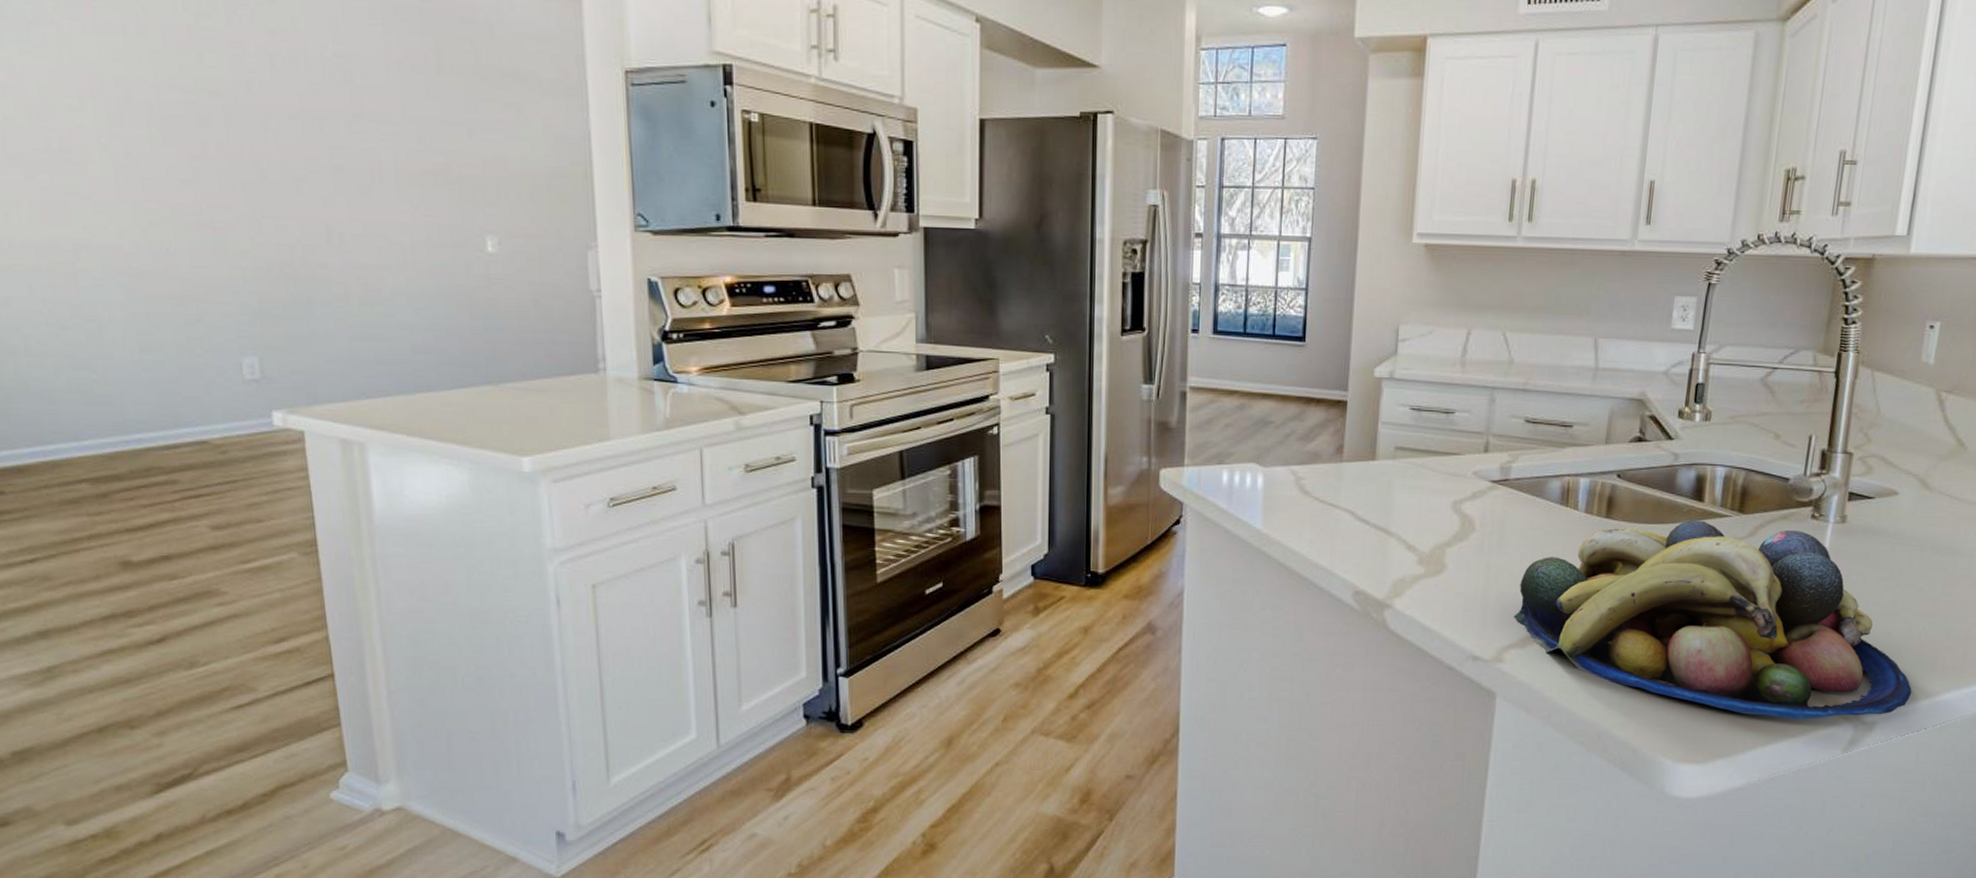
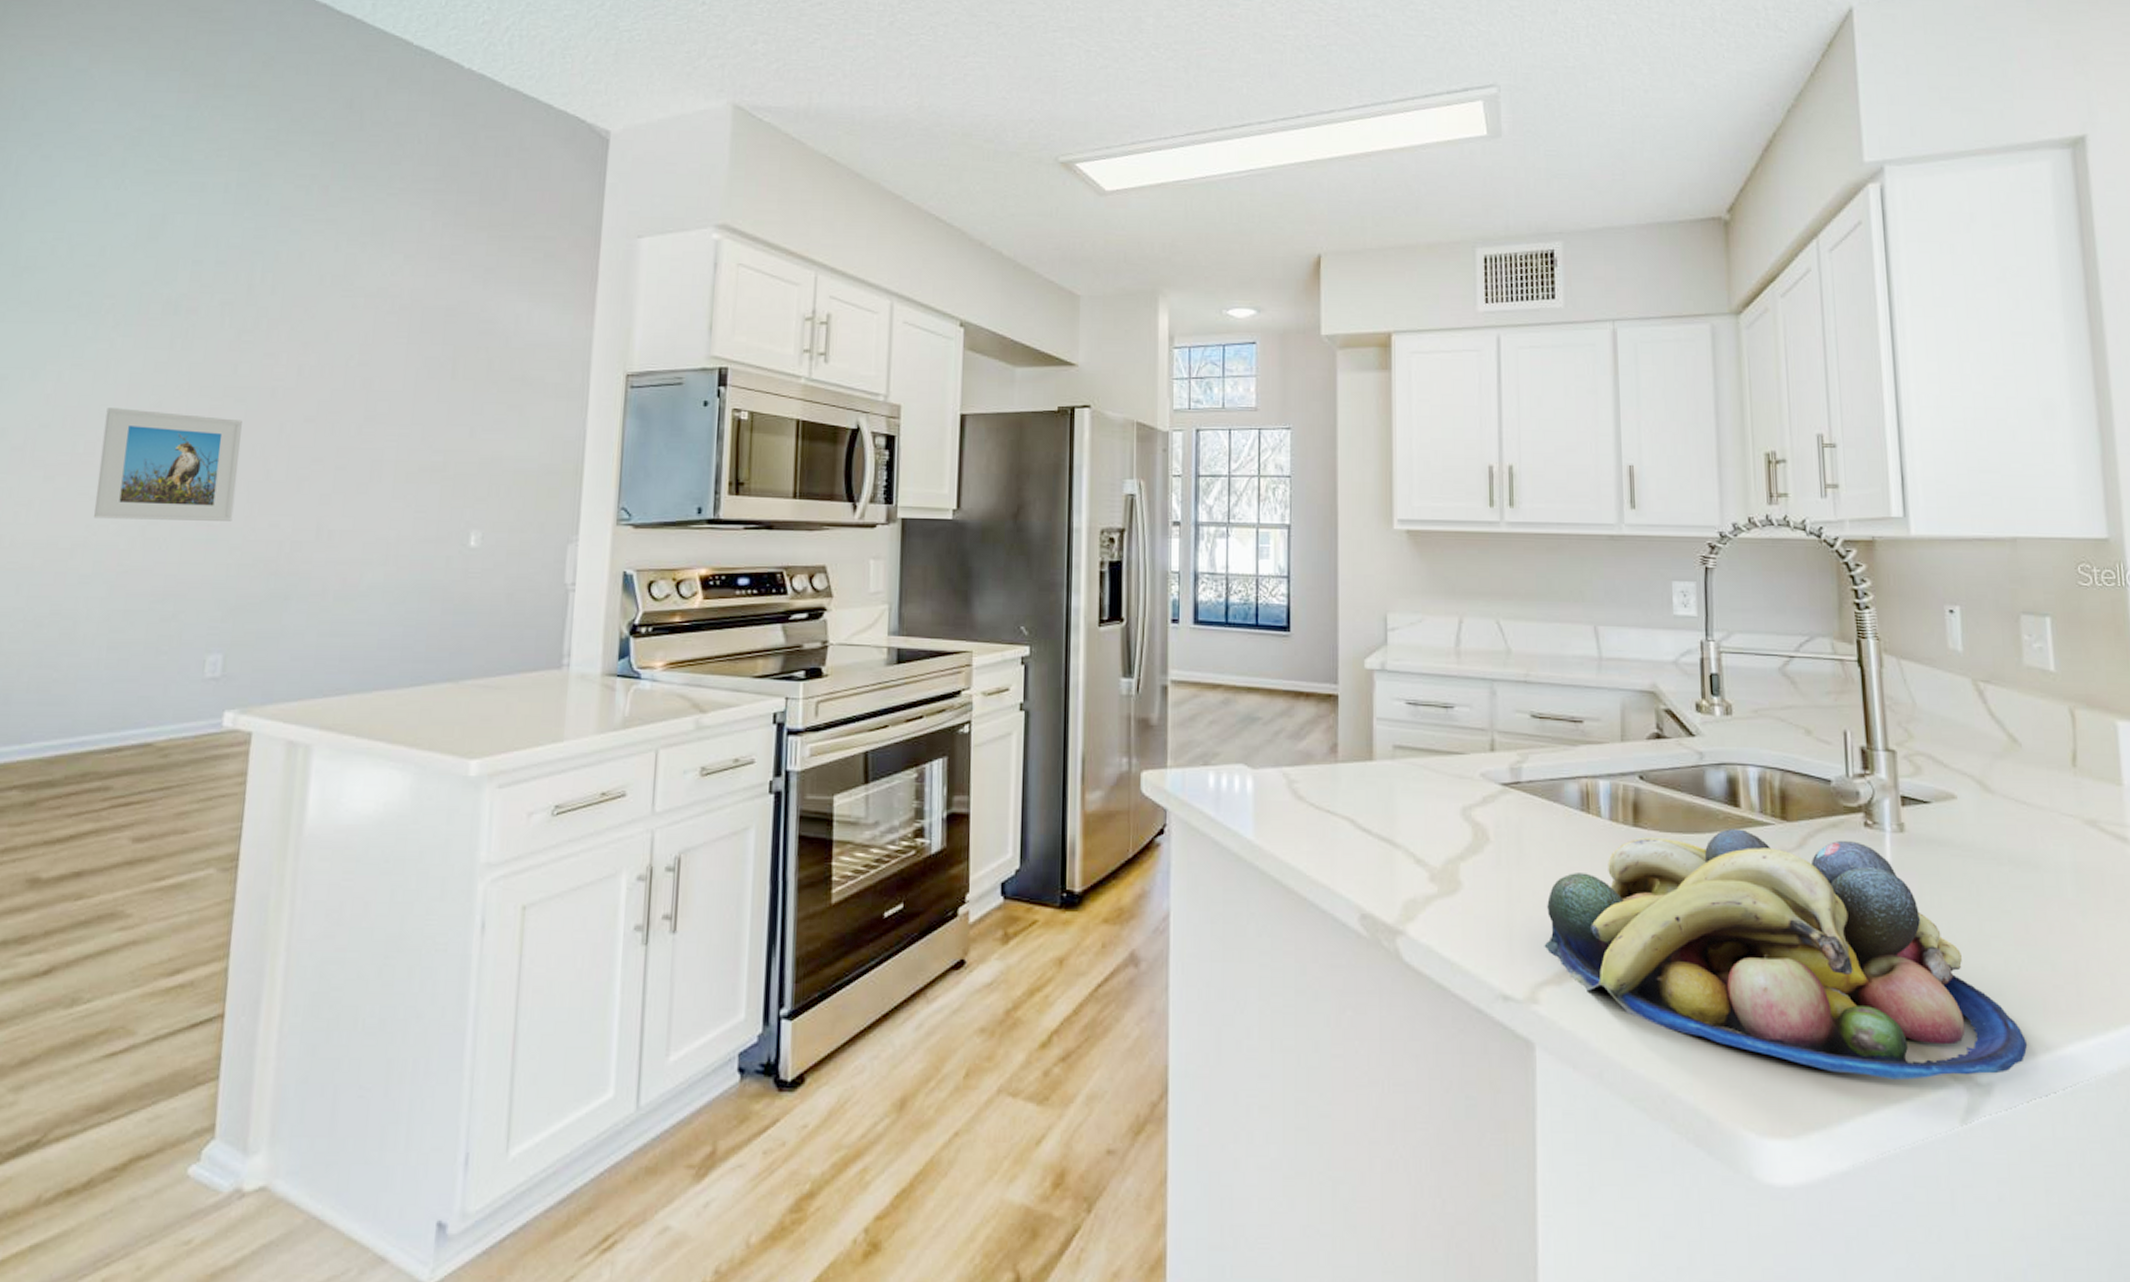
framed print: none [72,100,236,224] -> present [94,408,242,521]

